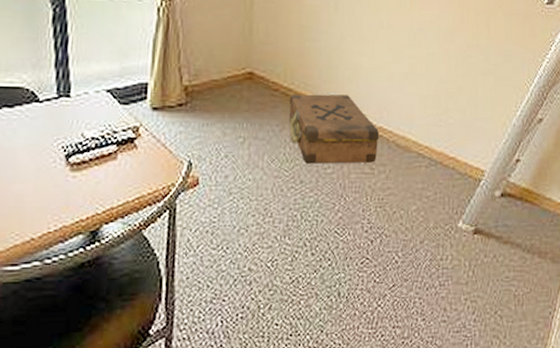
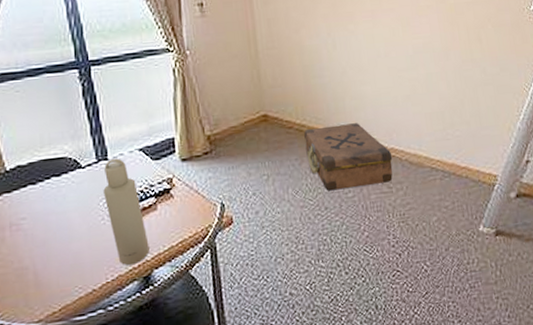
bottle: none [59,96,102,217] -> present [103,158,150,266]

